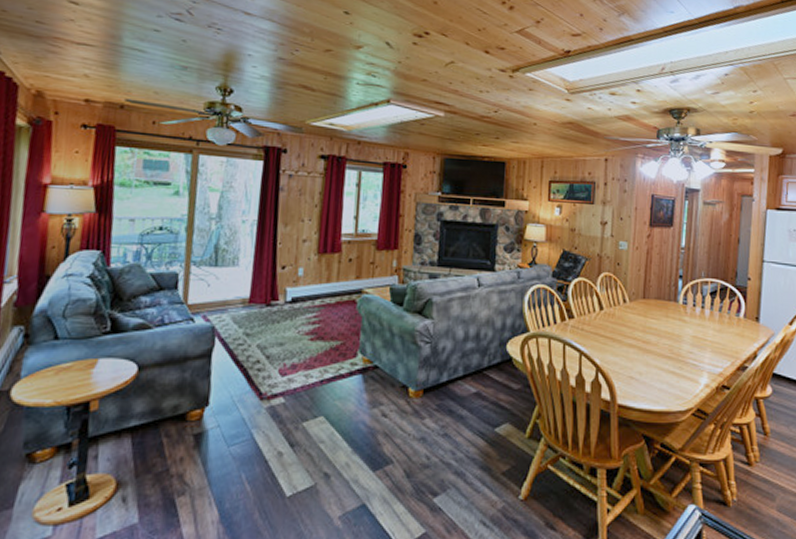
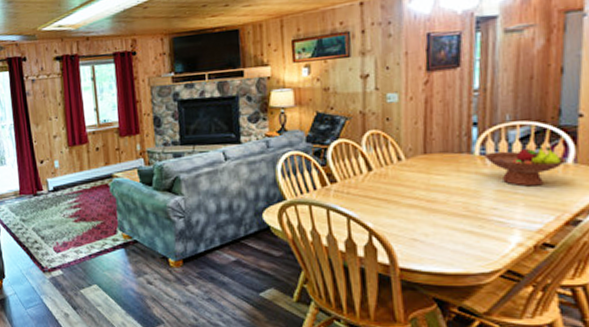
fruit bowl: none [685,300,740,335] -> present [483,145,567,187]

